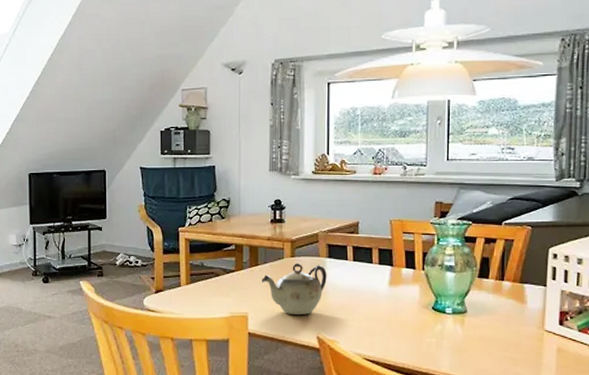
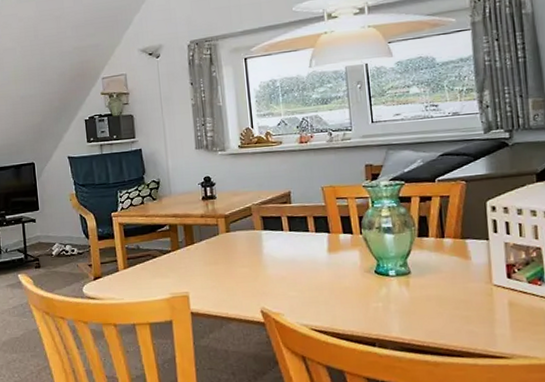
teapot: present [261,264,327,315] -> none [198,238,265,290]

